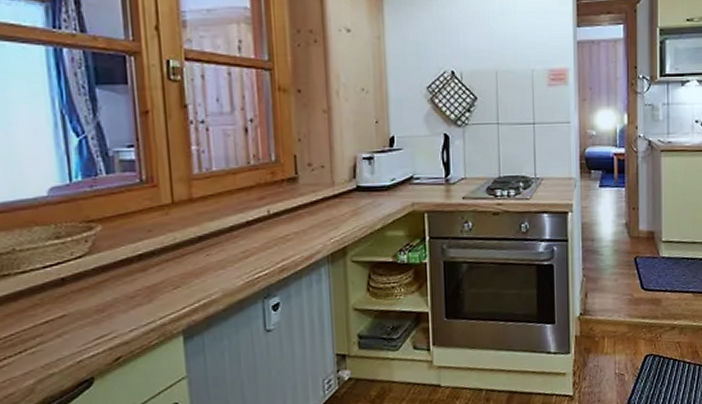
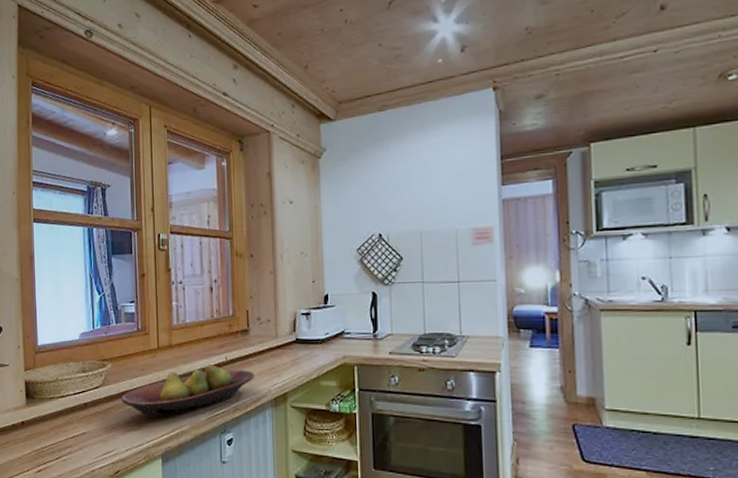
fruit bowl: none [119,219,306,289] -> present [121,365,254,418]

